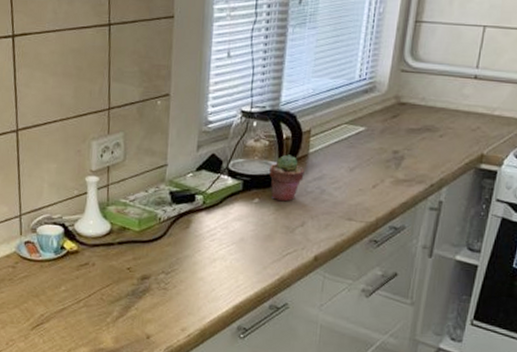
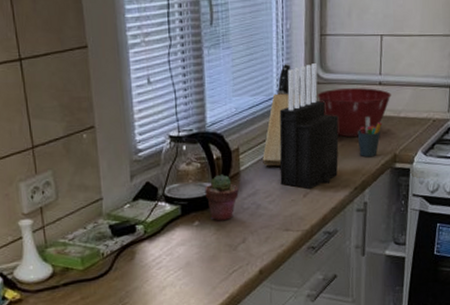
knife block: none [334,47,395,153] -> present [262,63,307,167]
knife block: none [349,50,424,181] -> present [279,63,339,190]
mixing bowl: none [402,78,487,132] -> present [317,87,391,138]
pen holder: none [441,111,472,155] -> present [357,116,383,158]

